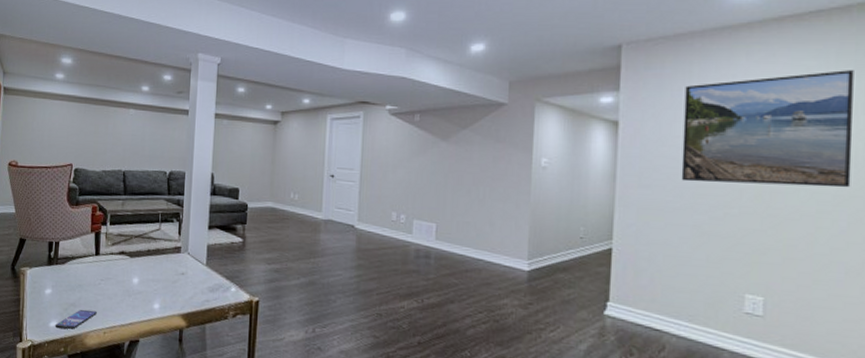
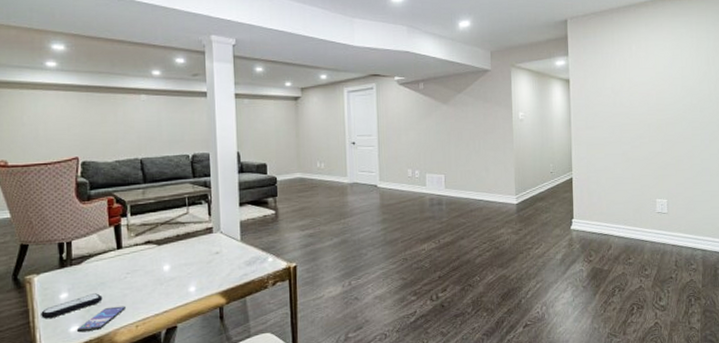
remote control: none [29,293,79,311] -> present [41,293,103,319]
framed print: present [681,70,854,188] -> none [610,35,709,122]

